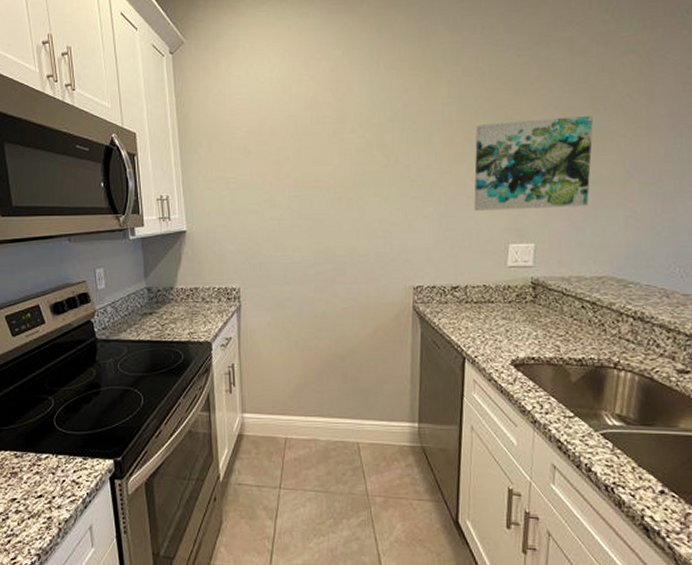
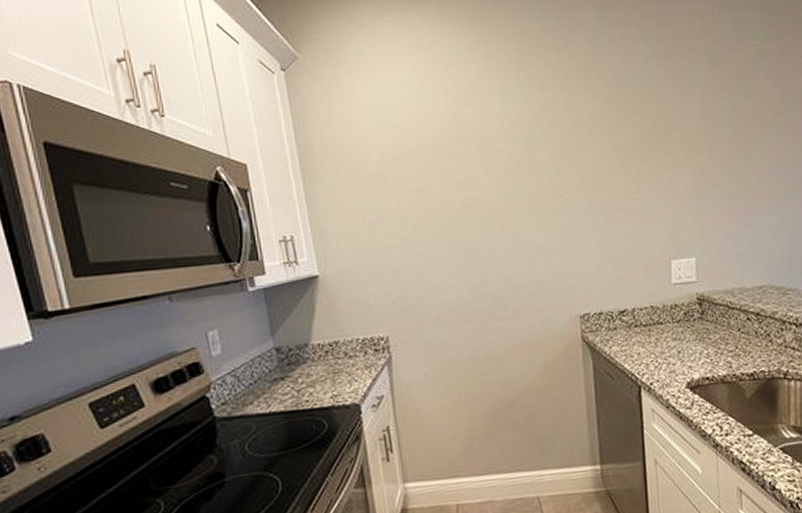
wall art: present [474,115,593,210] -> none [625,123,742,228]

